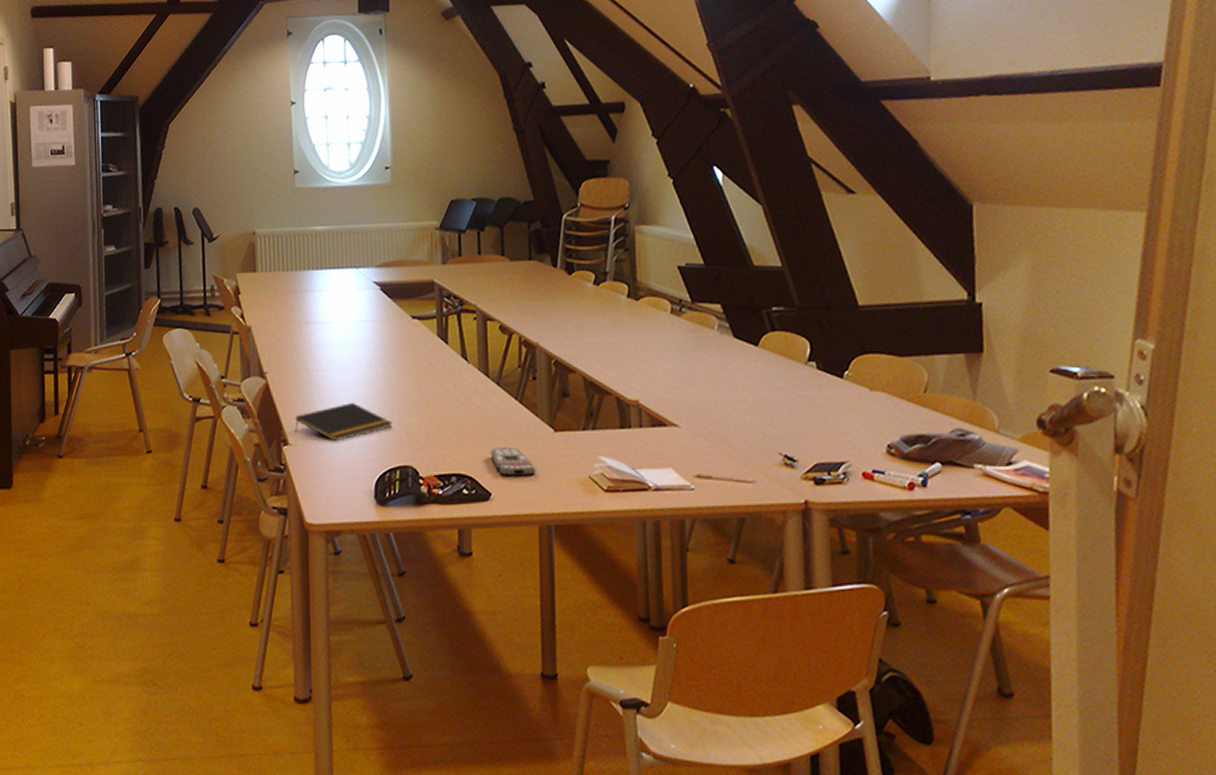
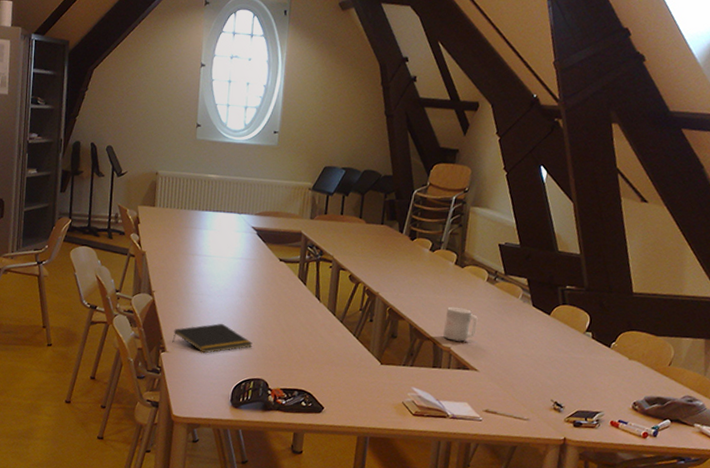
remote control: present [490,446,536,476] -> none [327,371,362,397]
mug: none [626,349,668,392] -> present [443,306,478,342]

